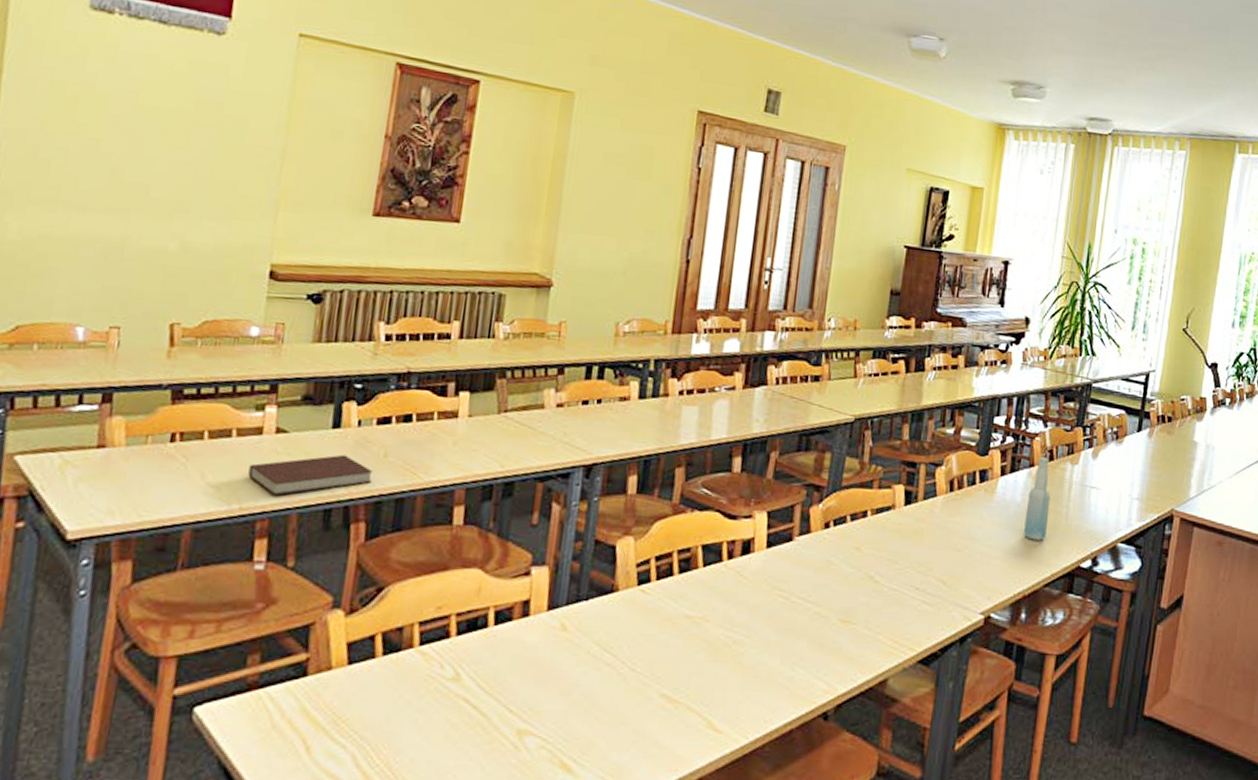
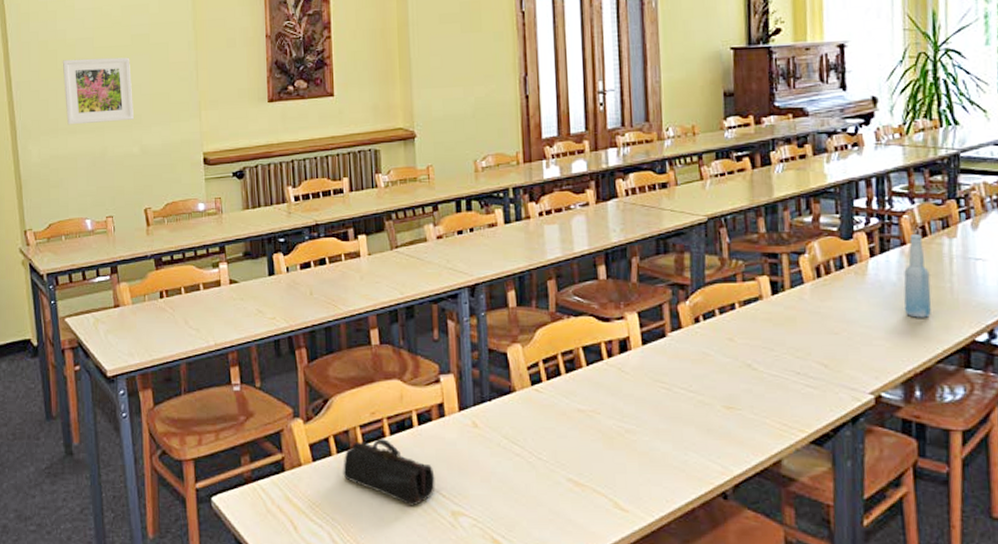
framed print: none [74,112,189,207] -> present [62,57,134,125]
notebook: present [248,454,373,496] -> none [216,296,304,332]
pencil case: none [386,638,505,723] -> present [343,438,435,506]

